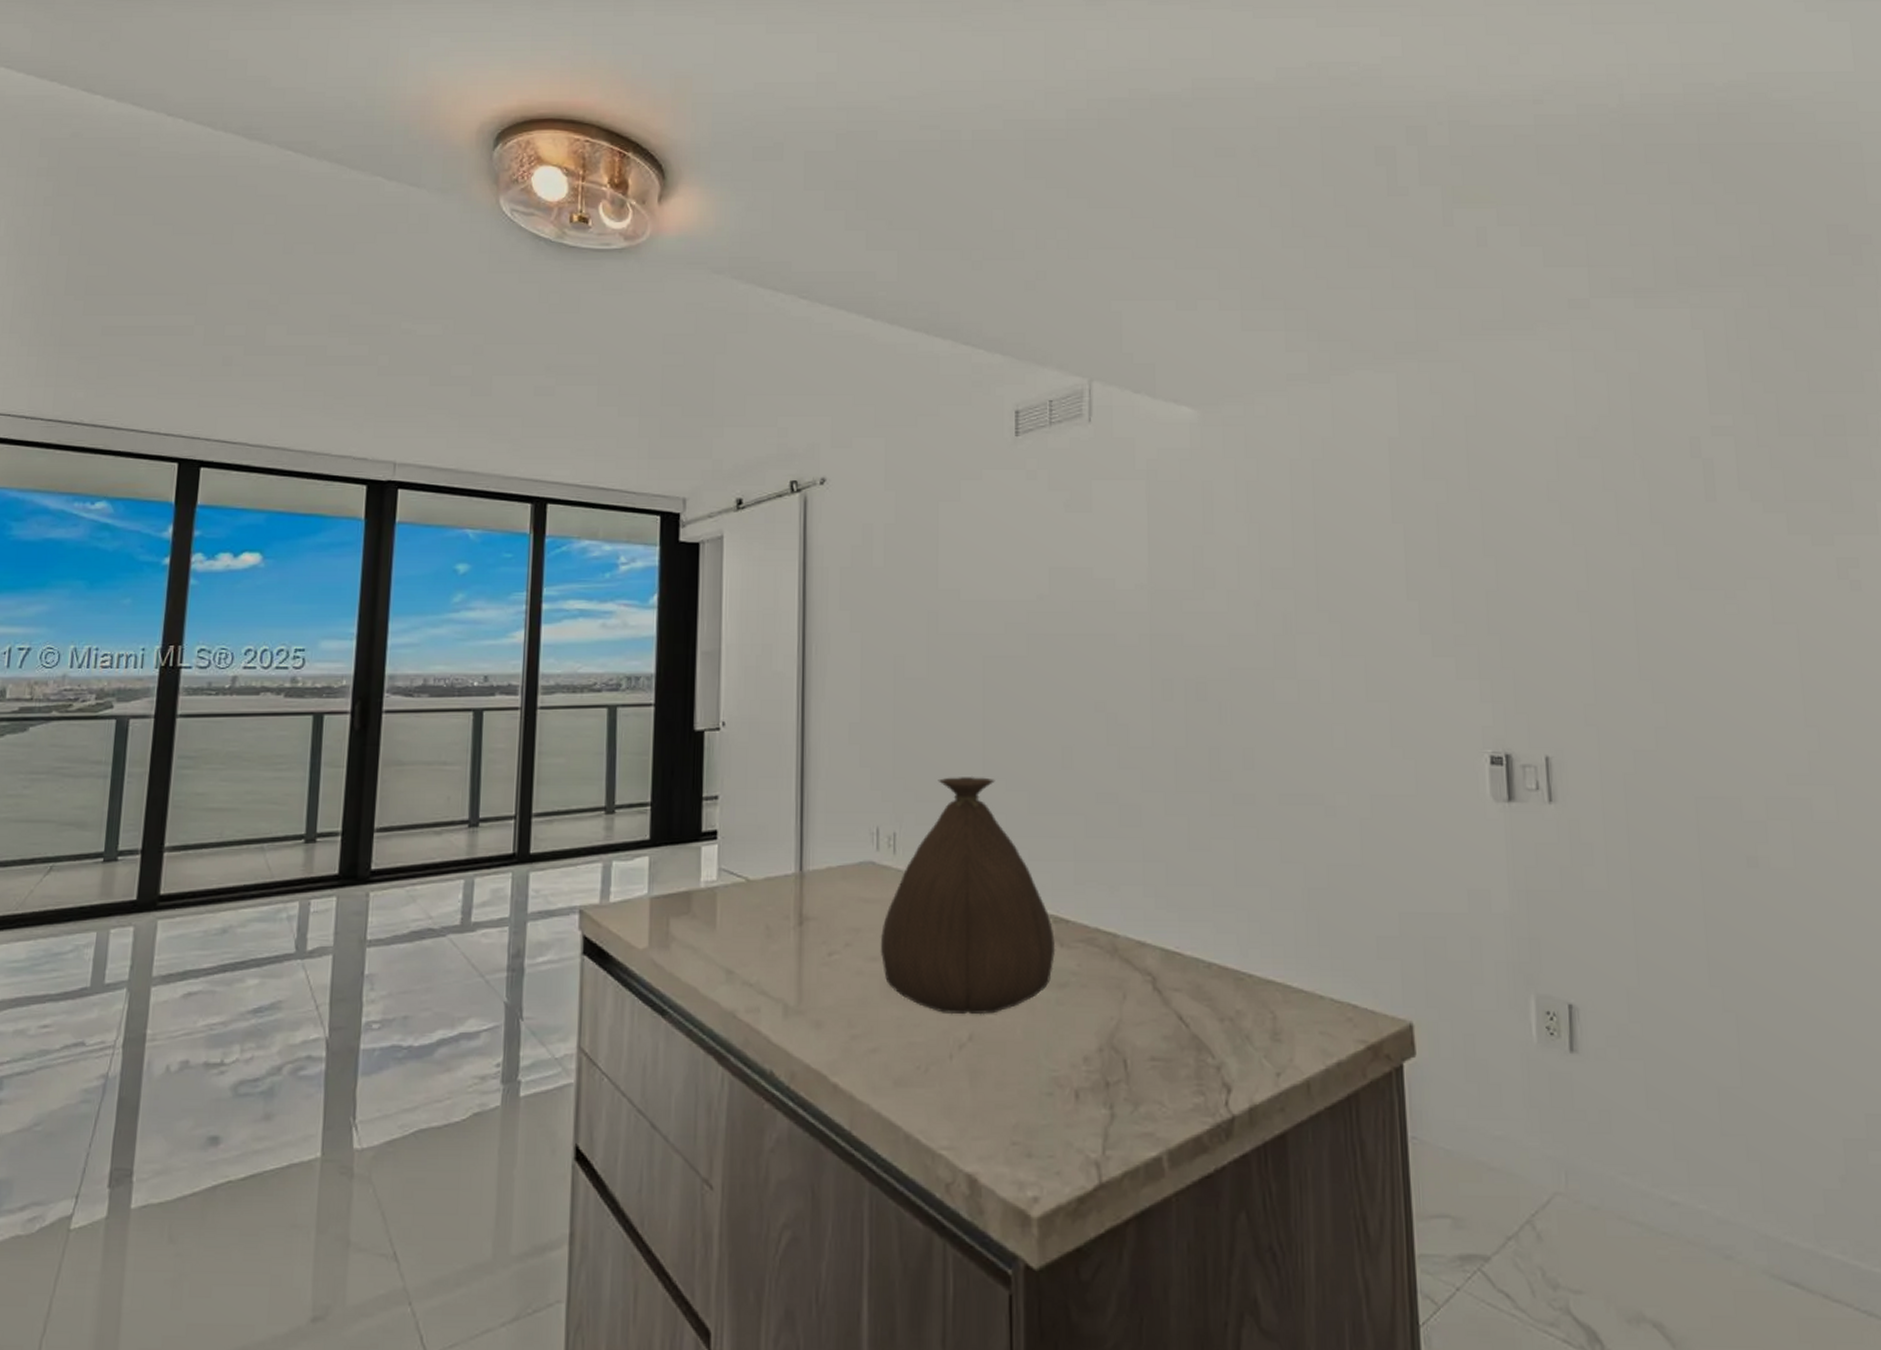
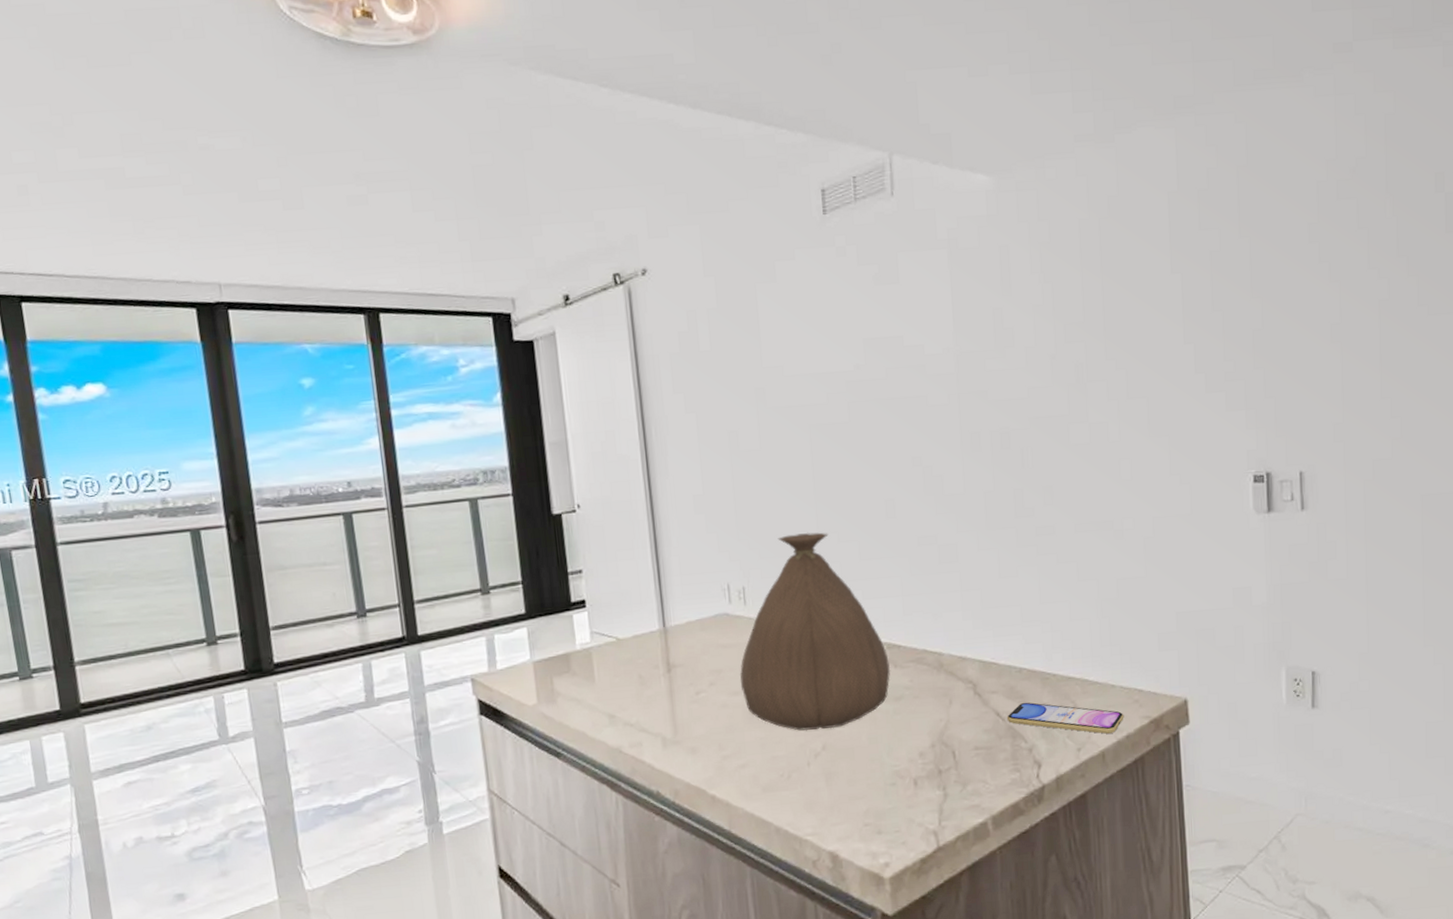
smartphone: none [1191,1006,1335,1058] -> present [1006,702,1124,734]

